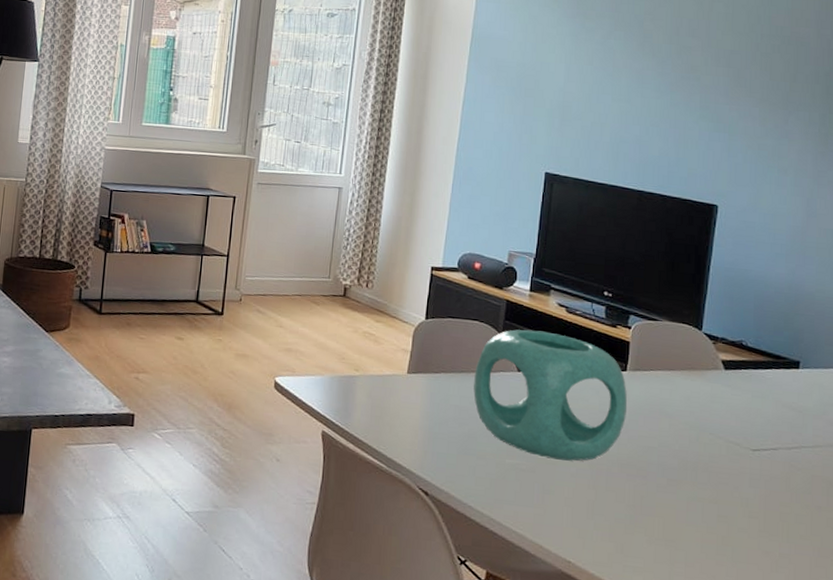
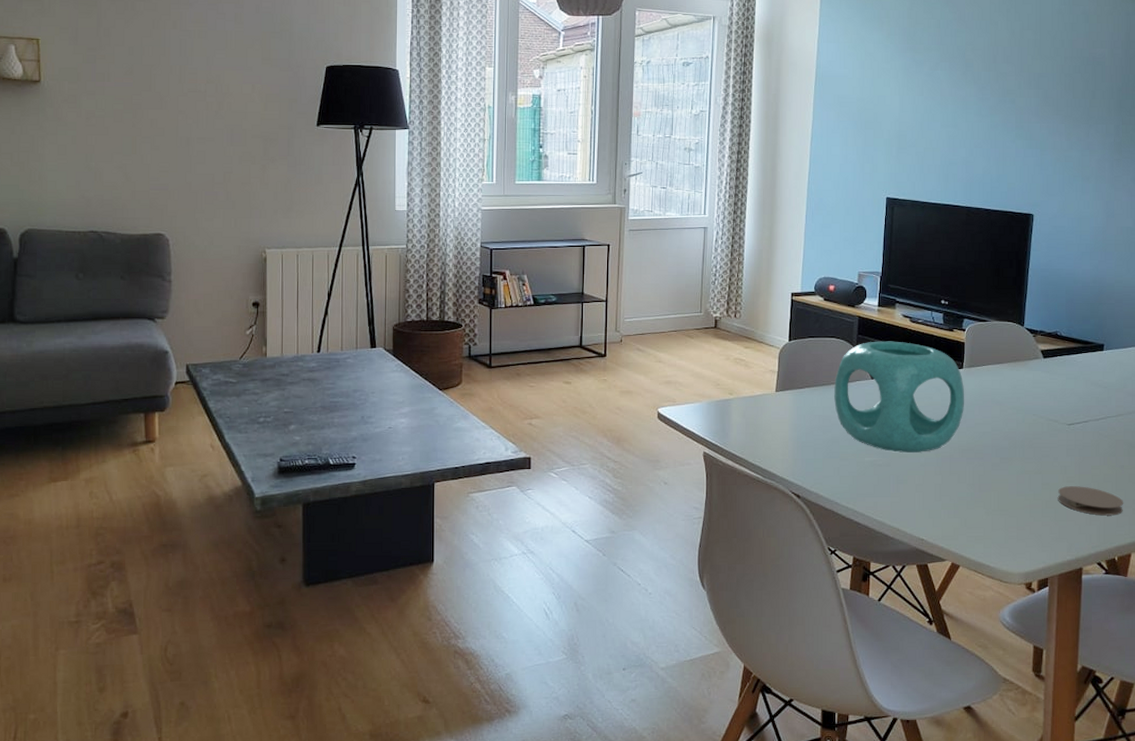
coaster: none [736,522,820,565] -> present [1057,486,1124,516]

